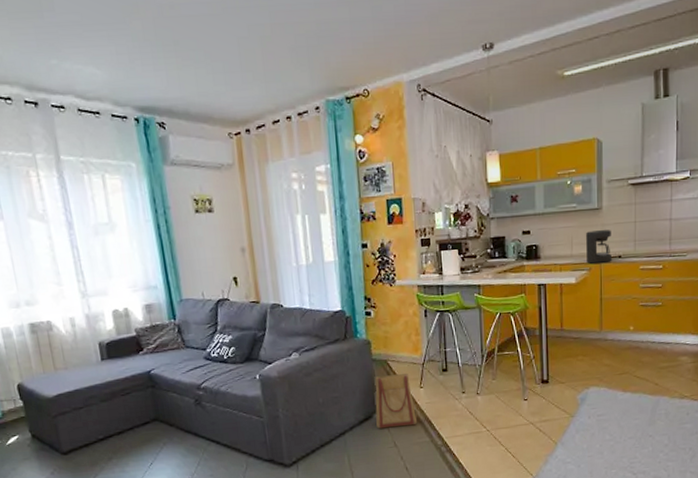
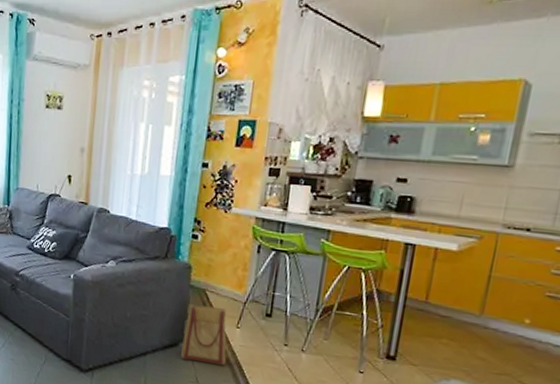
coffee maker: present [585,230,611,264] -> none [478,191,522,234]

